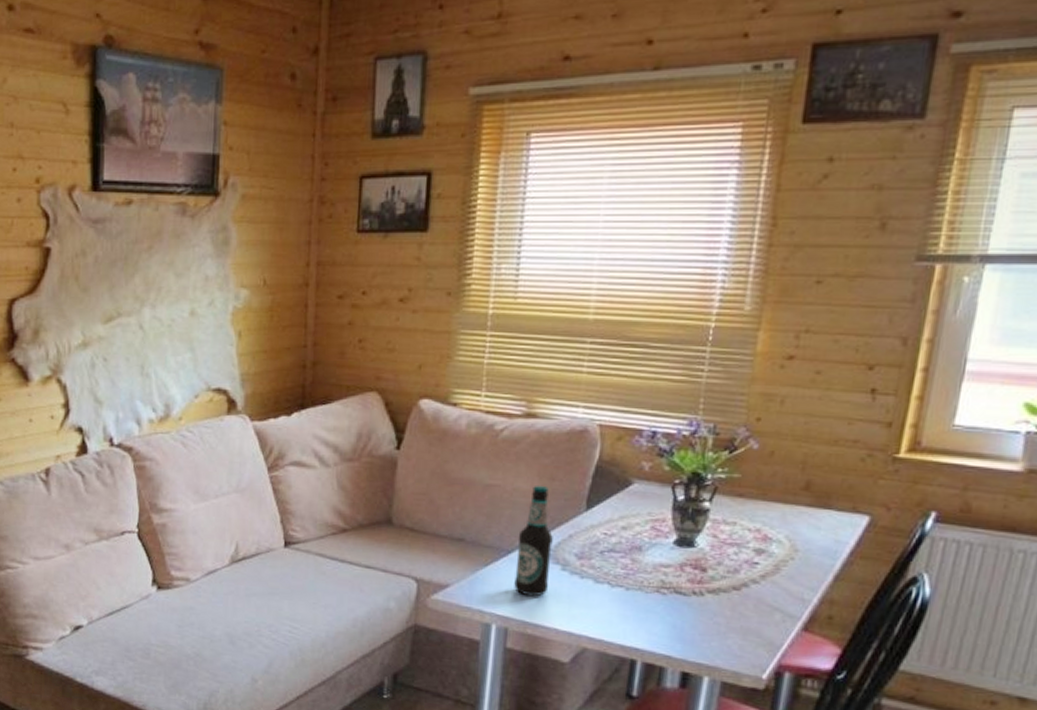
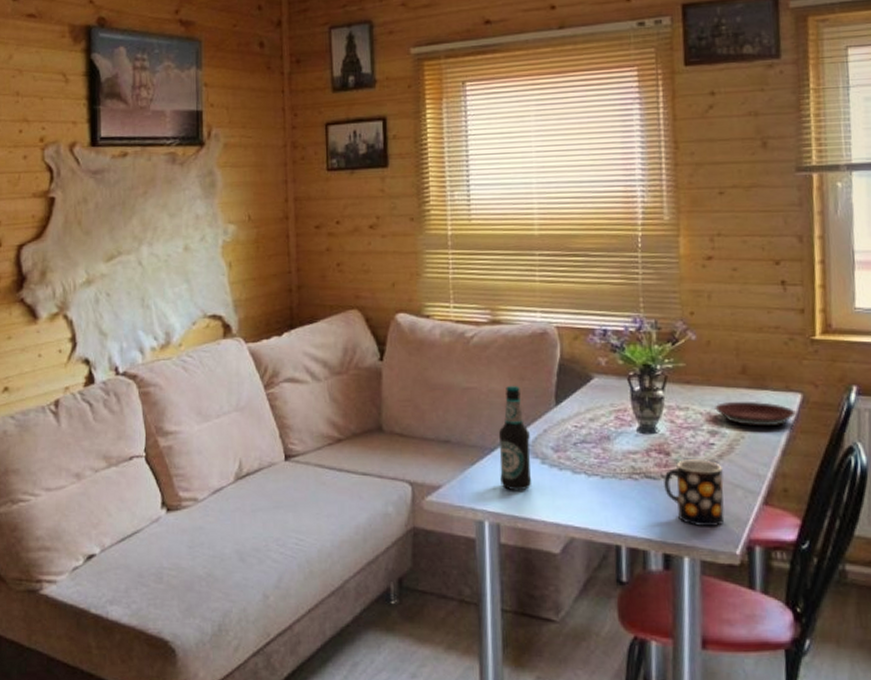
mug: none [693,577,765,649] -> present [663,459,725,526]
plate: none [766,519,859,550] -> present [715,401,796,427]

